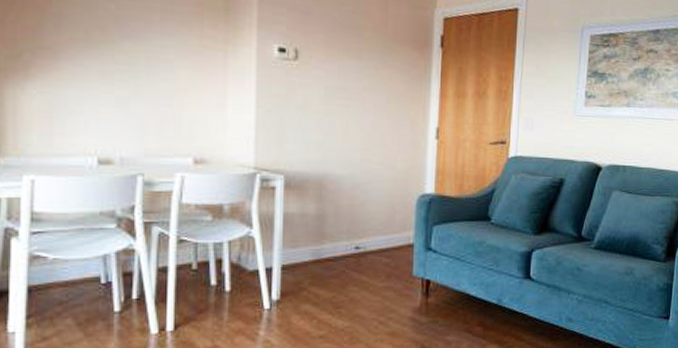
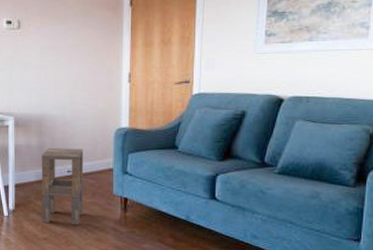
side table: none [318,218,377,317] -> present [41,148,84,225]

